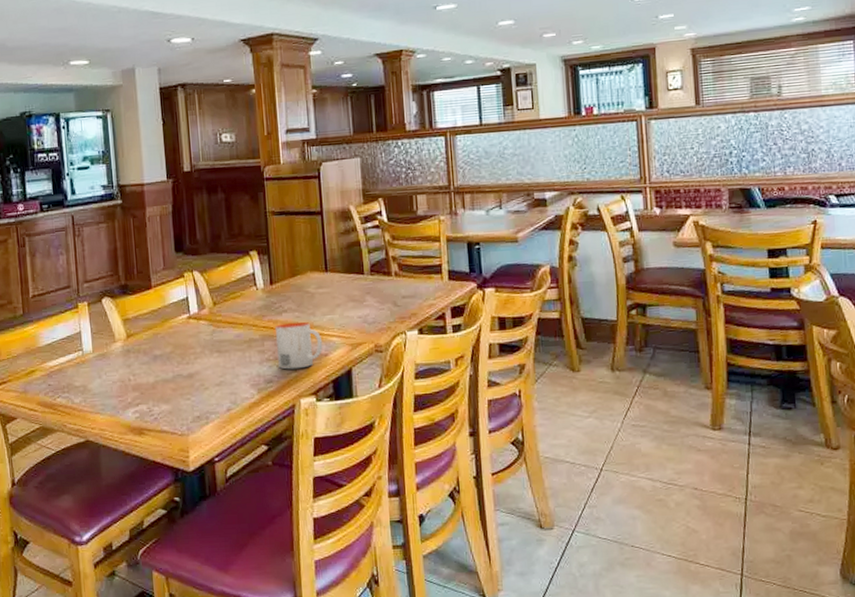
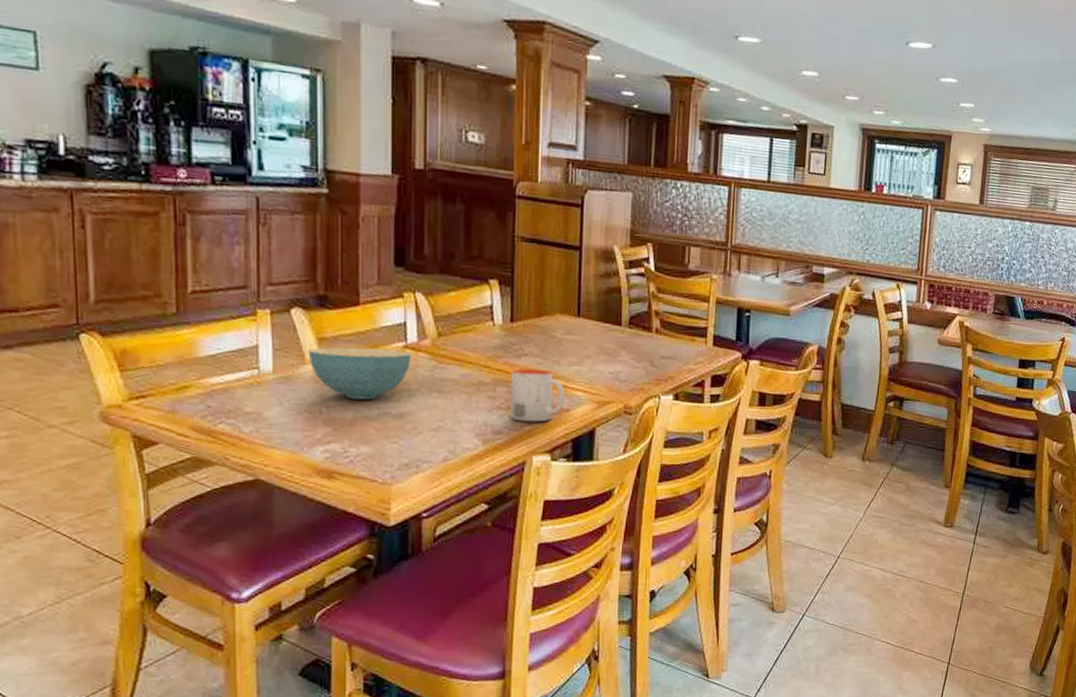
cereal bowl: none [117,321,195,366] -> present [308,347,412,400]

